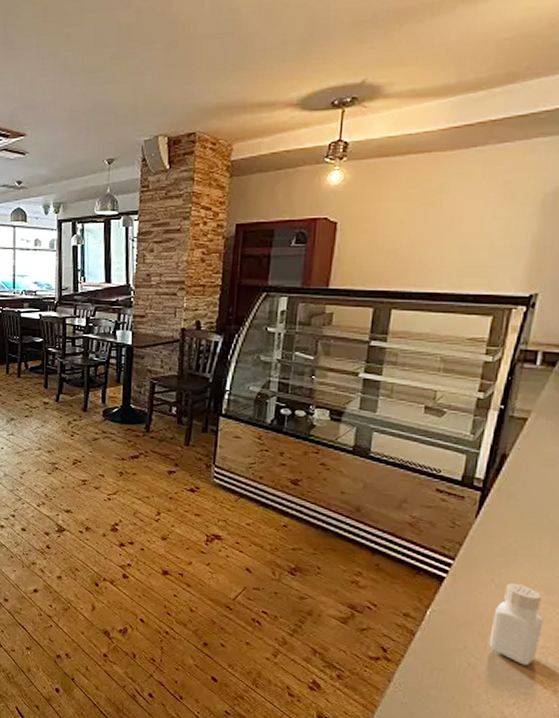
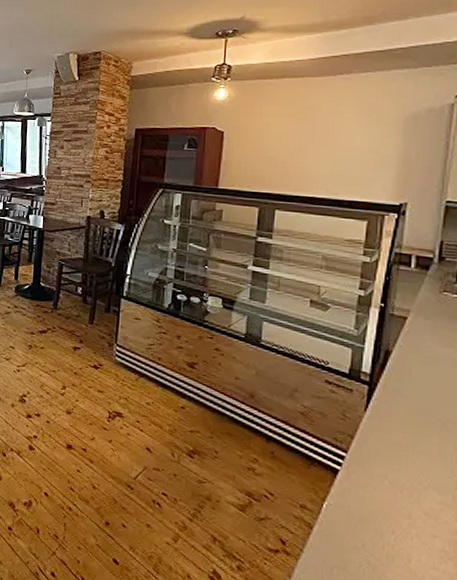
pepper shaker: present [488,583,544,666] -> none [386,480,440,570]

